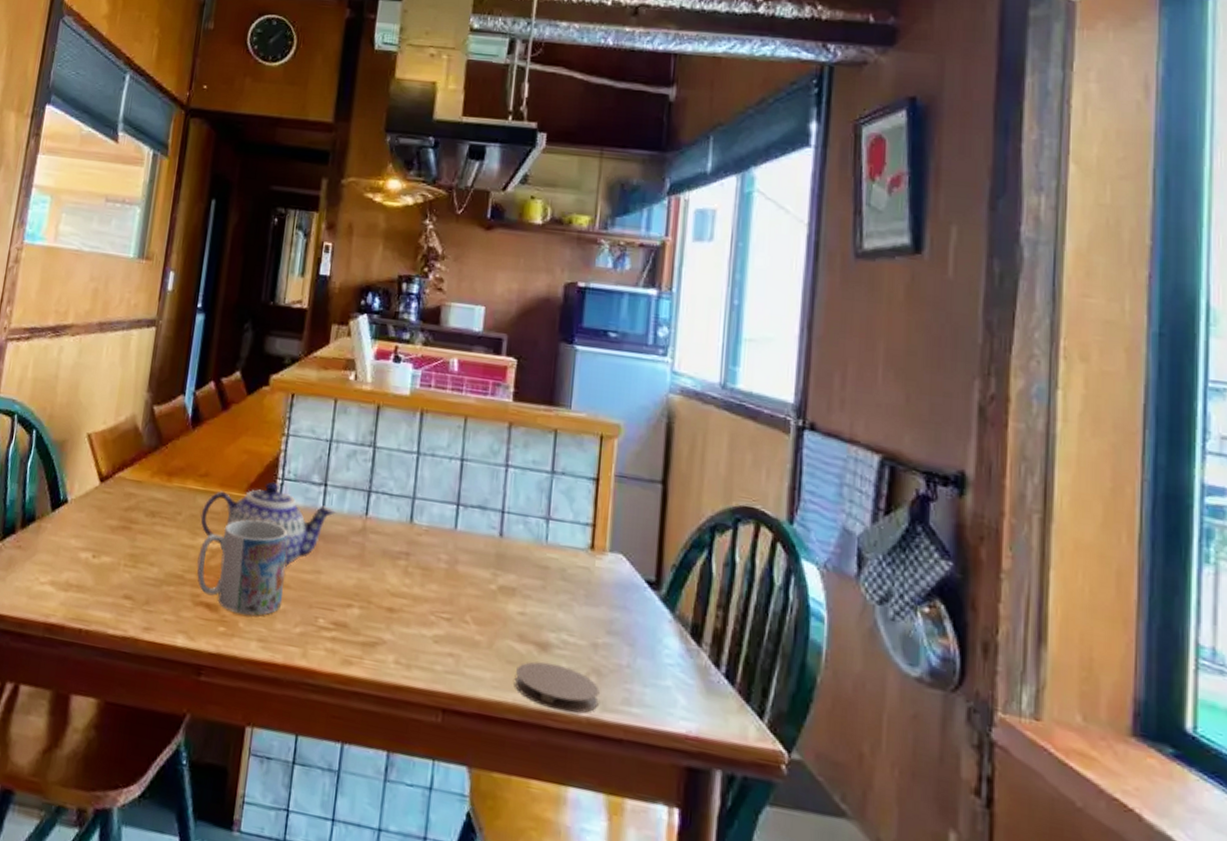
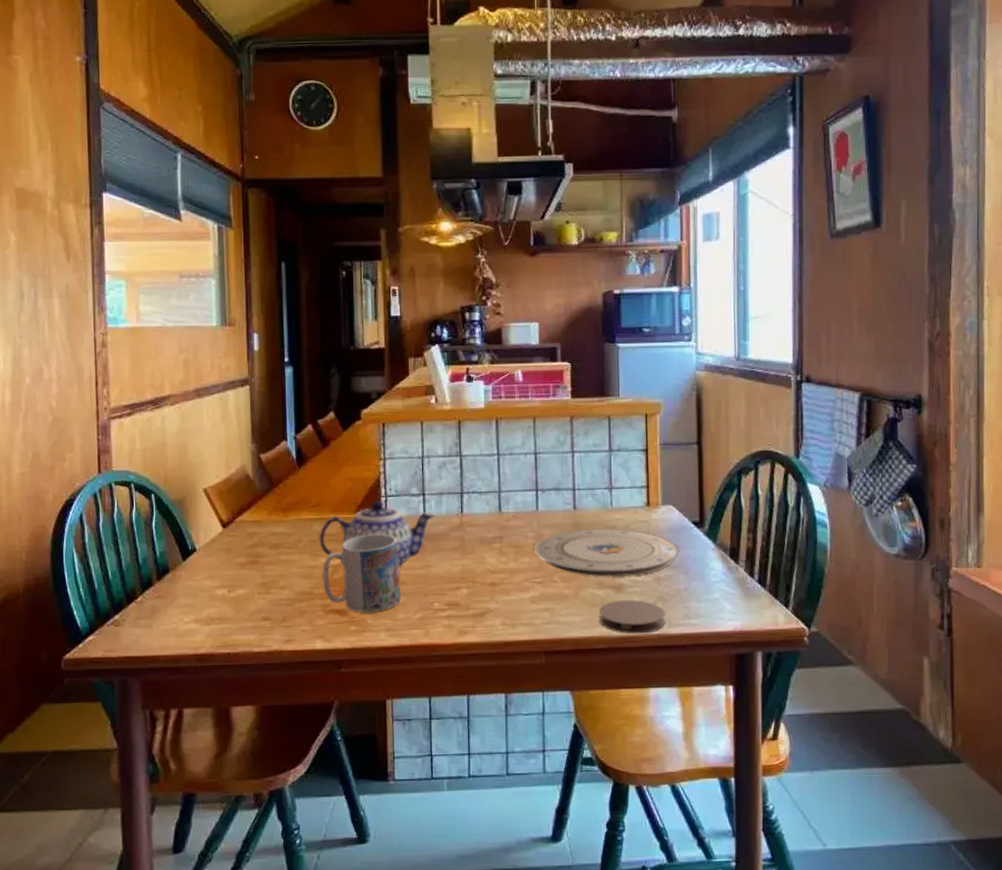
plate: none [446,562,626,636] -> present [534,528,680,577]

